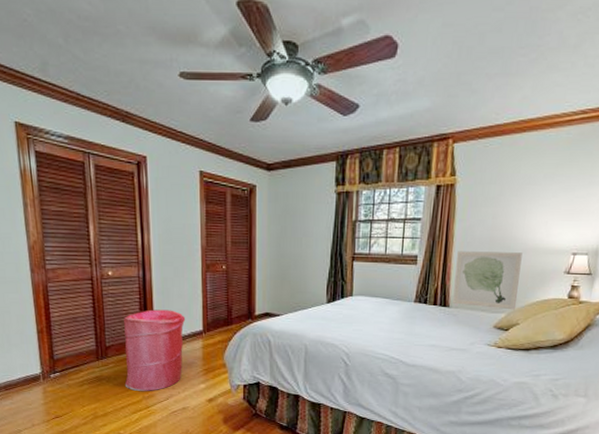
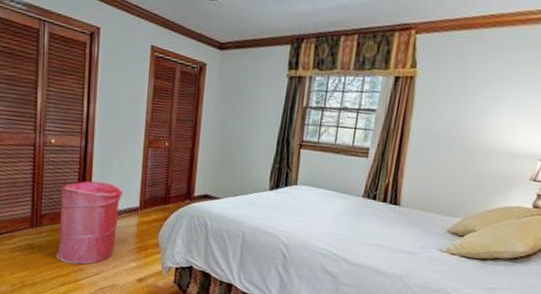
wall art: present [452,251,523,310] -> none [404,147,484,215]

